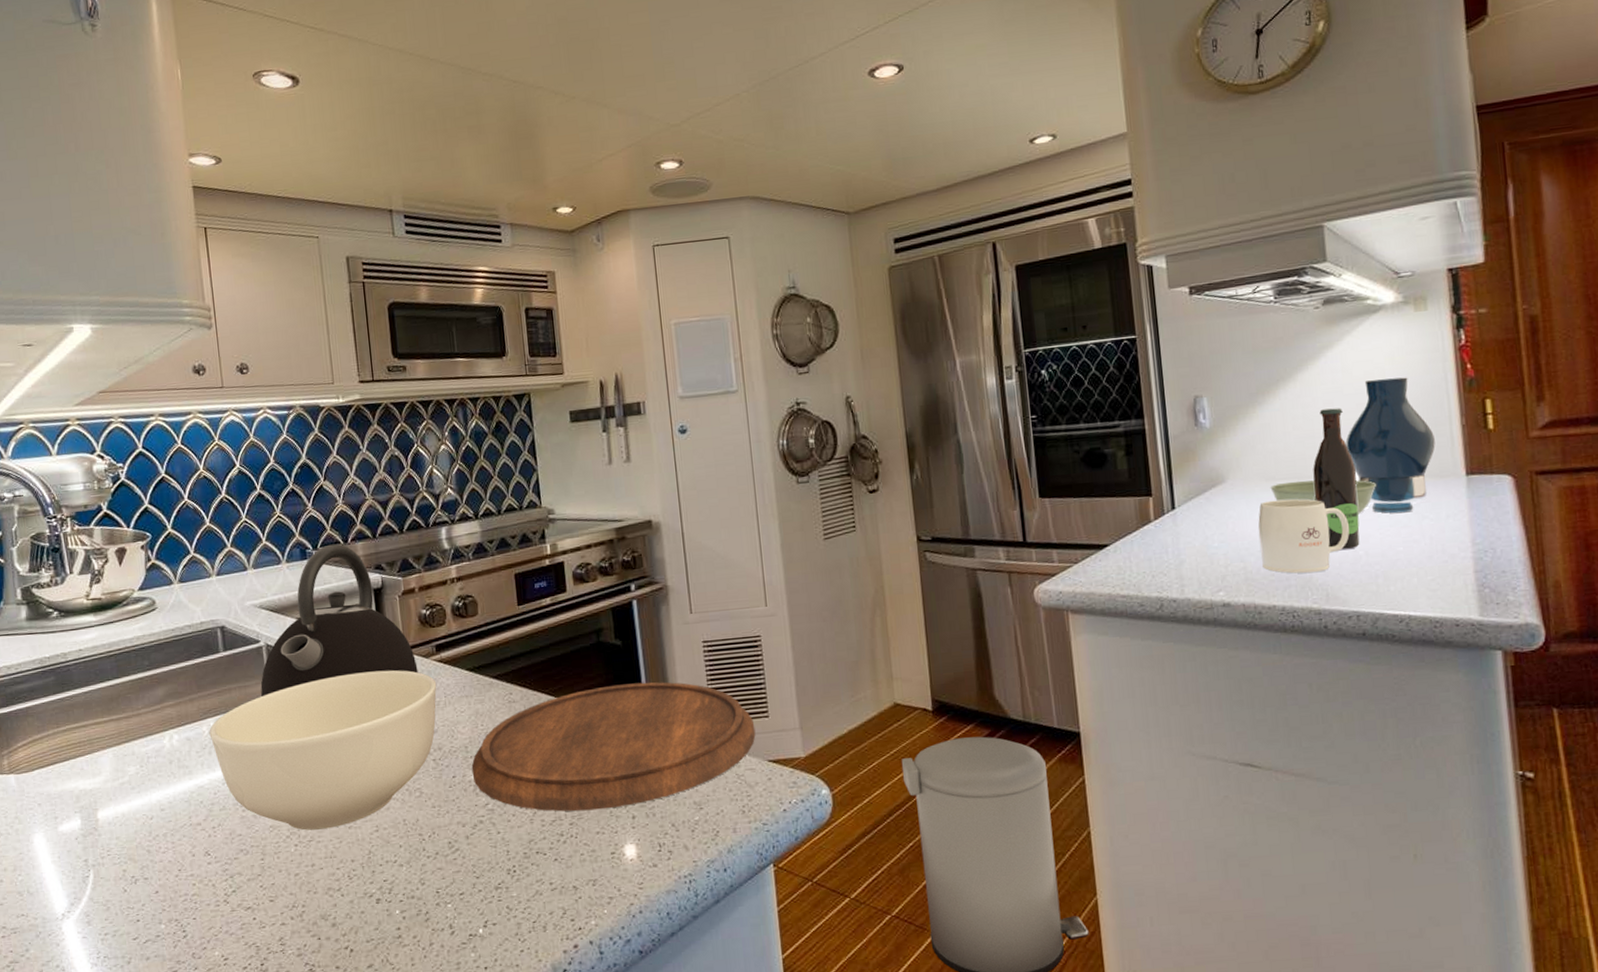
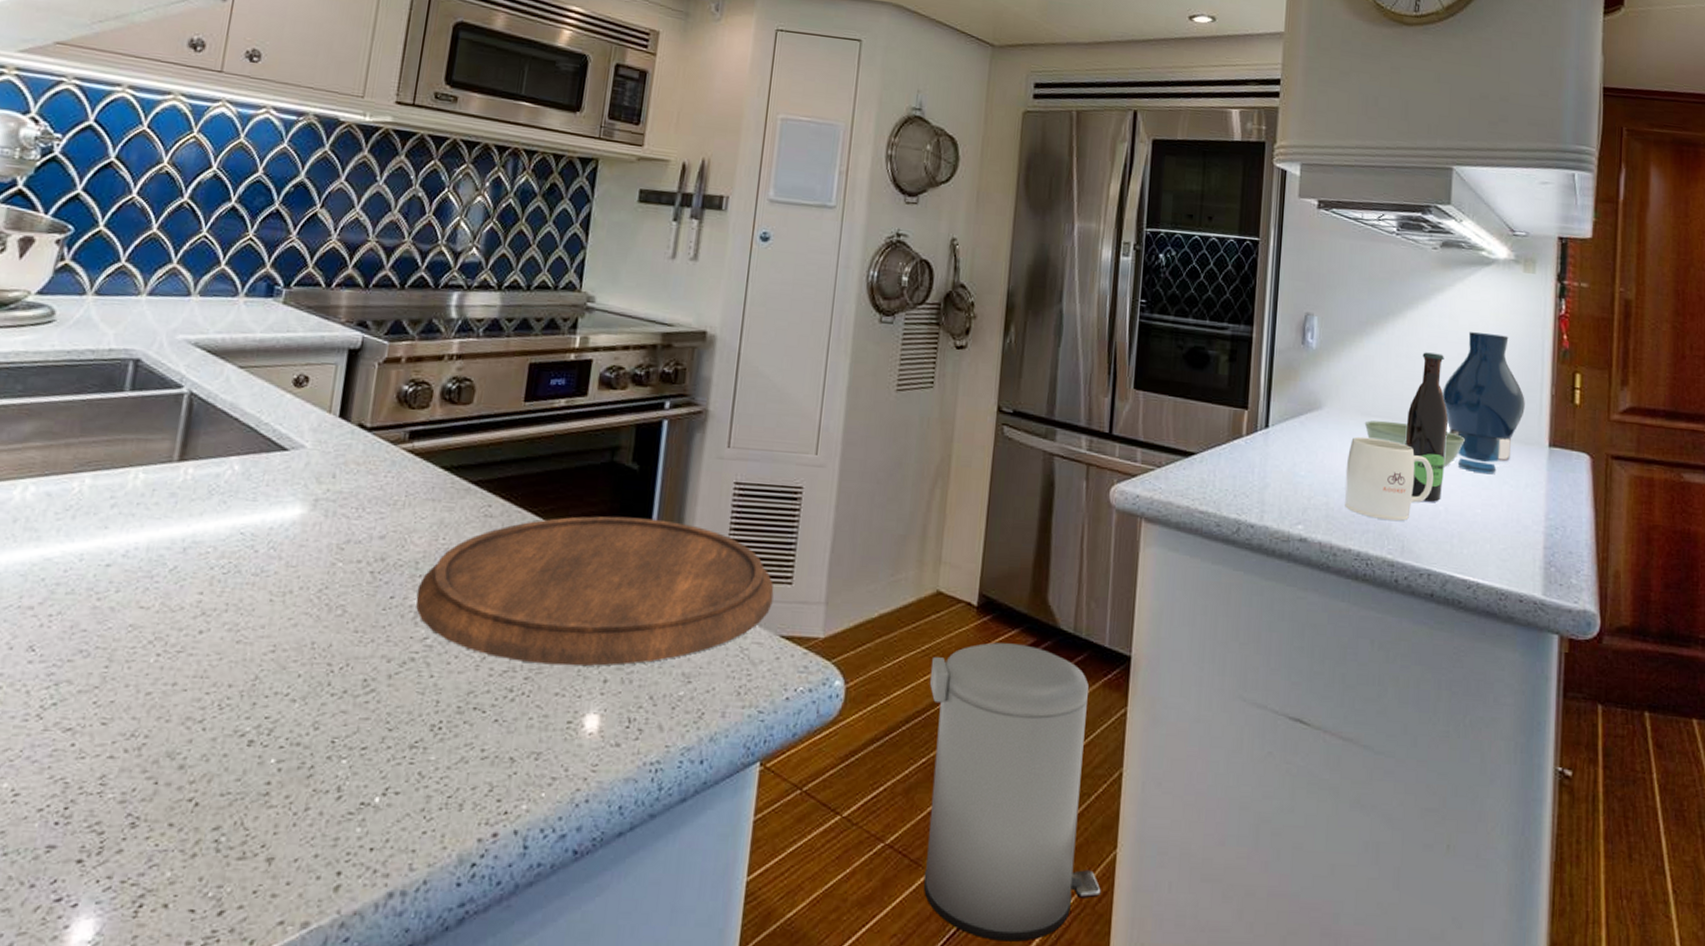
bowl: present [209,670,437,831] -> none [79,446,400,640]
kettle: present [260,544,418,696] -> none [165,285,381,462]

